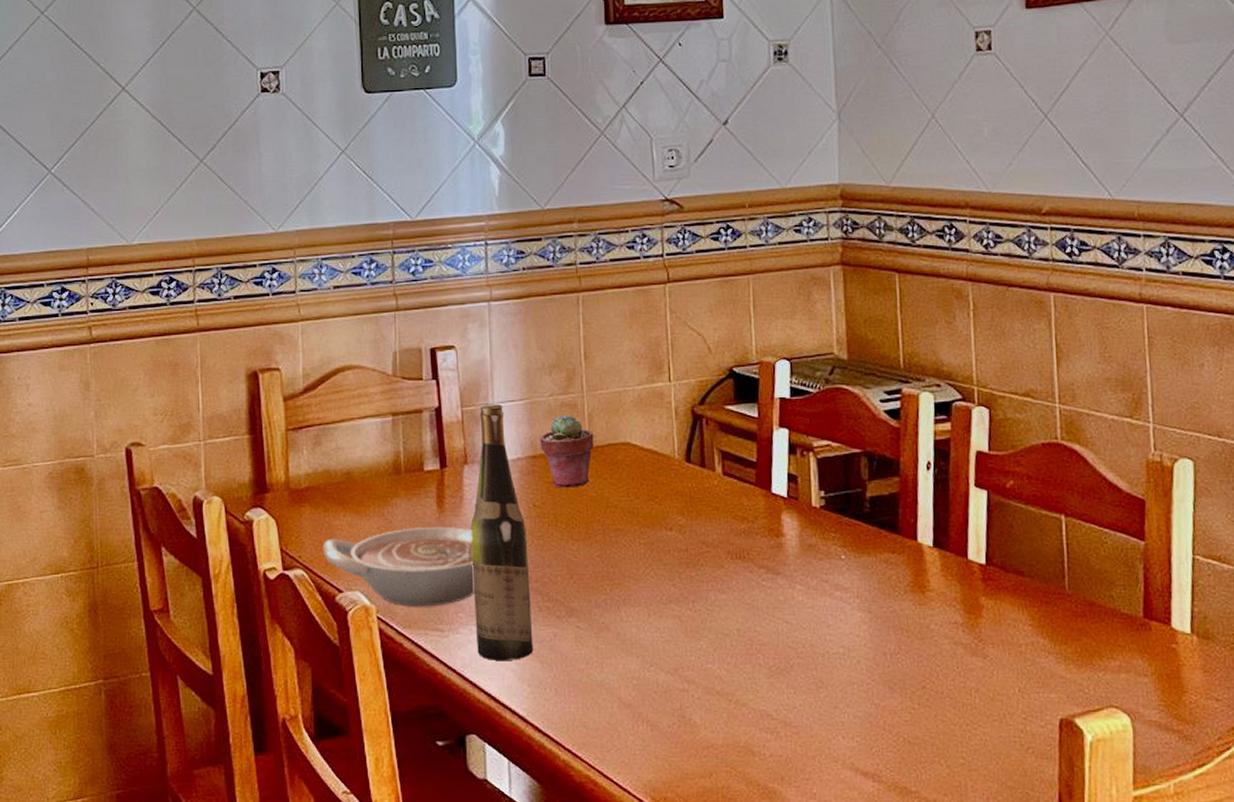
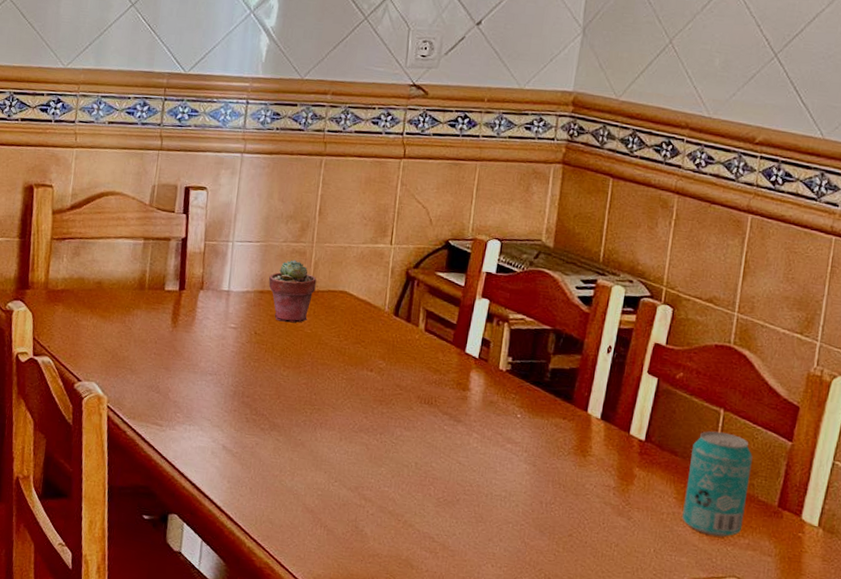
bowl: present [322,527,529,607] -> none [69,335,247,405]
wine bottle: present [470,403,534,660] -> none [188,241,246,459]
beverage can: none [1038,541,1110,663] -> present [682,431,753,537]

